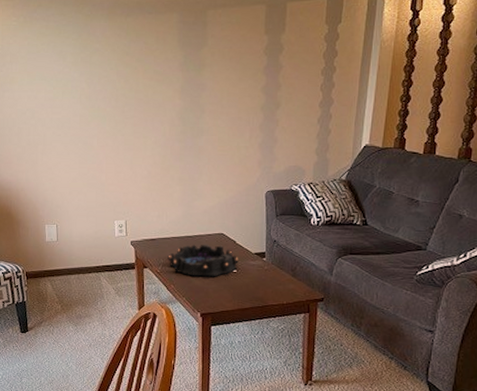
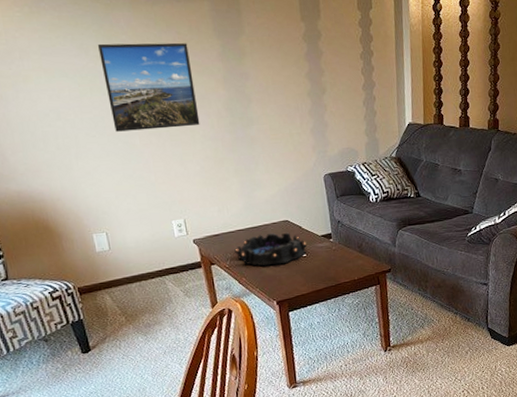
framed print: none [74,51,154,133] -> present [97,42,200,132]

